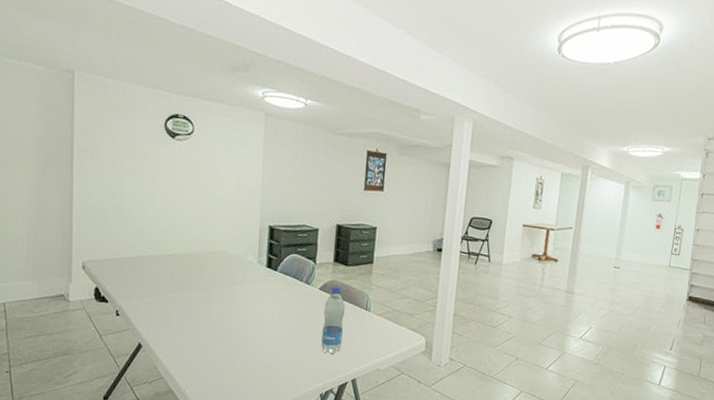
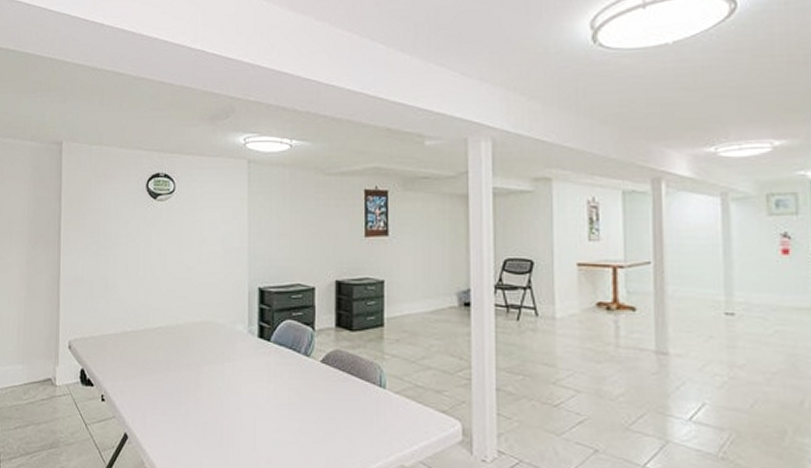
bottle: present [321,286,345,355] -> none [328,357,353,446]

